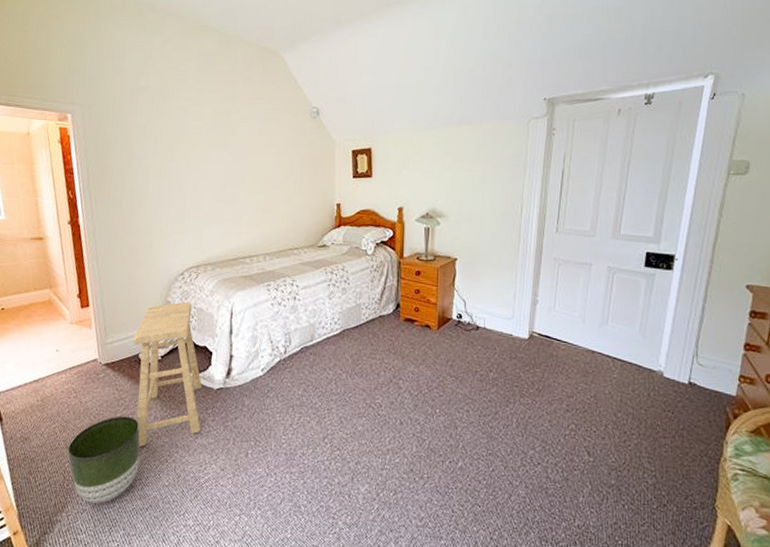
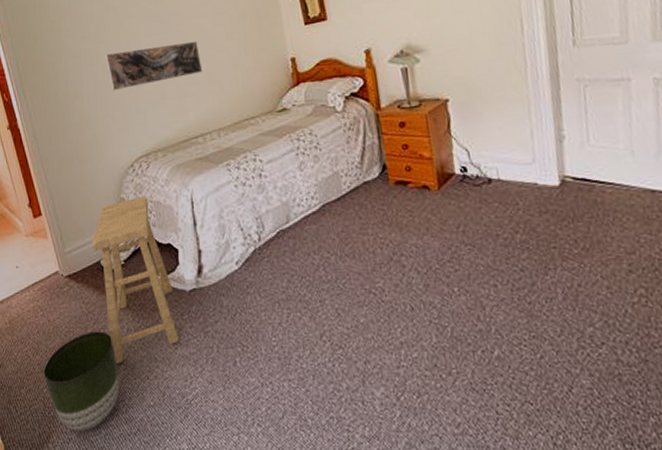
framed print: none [172,171,260,206] -> present [104,40,203,92]

